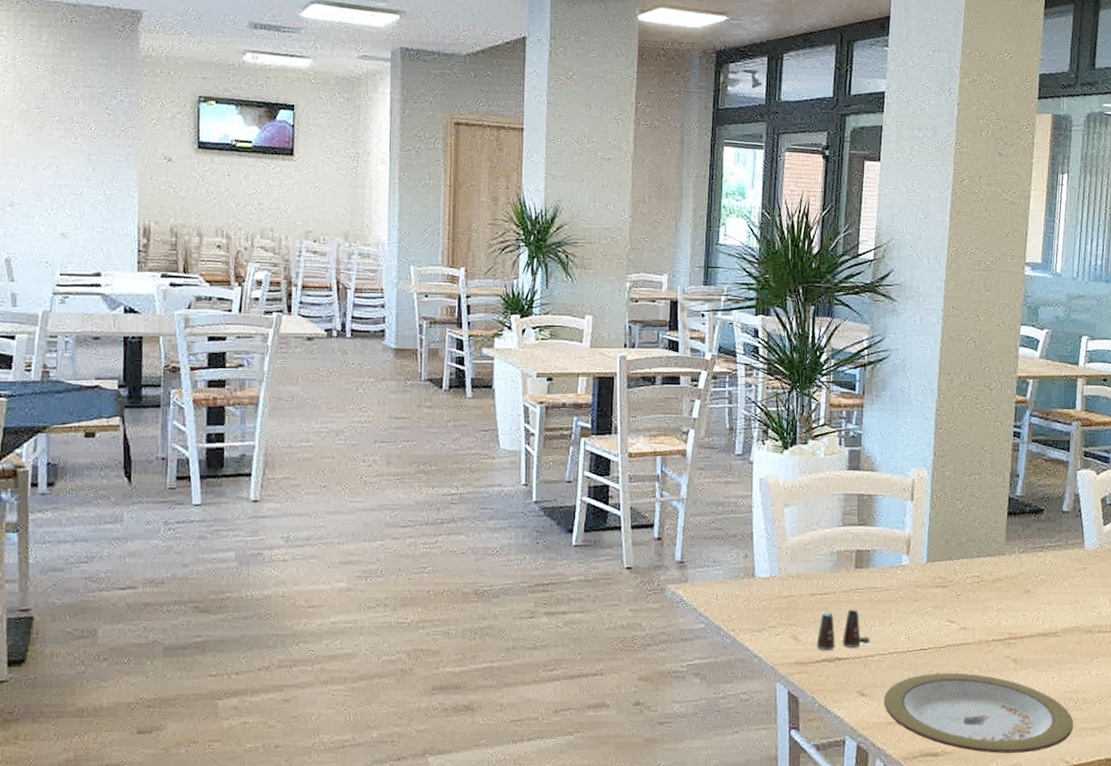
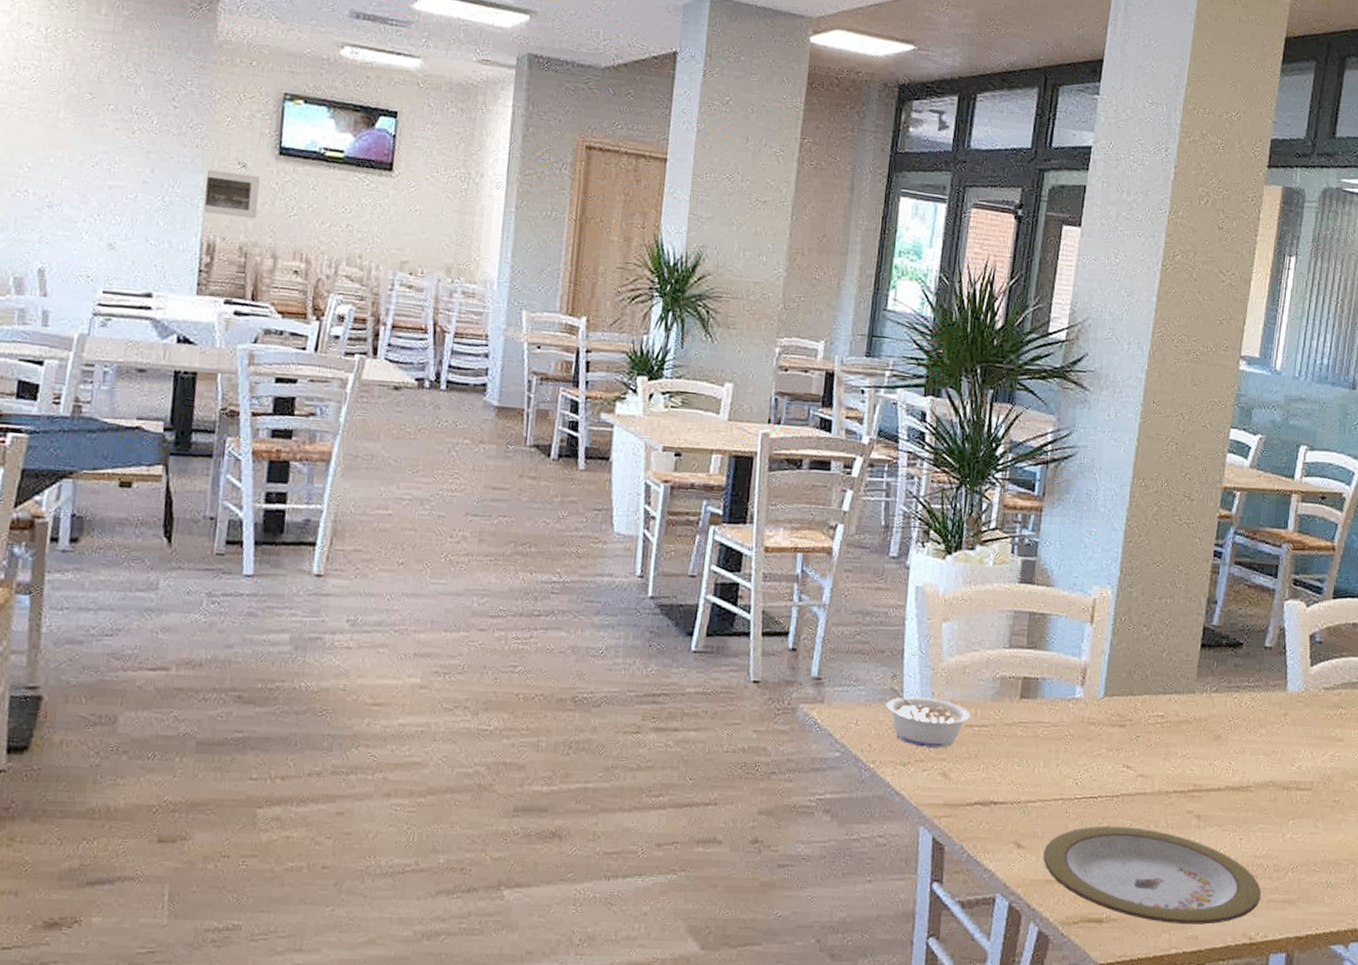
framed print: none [137,164,184,204] -> present [204,168,260,219]
legume: none [740,564,814,615] -> present [885,685,971,748]
salt shaker: present [816,610,871,650] -> none [969,746,1033,792]

